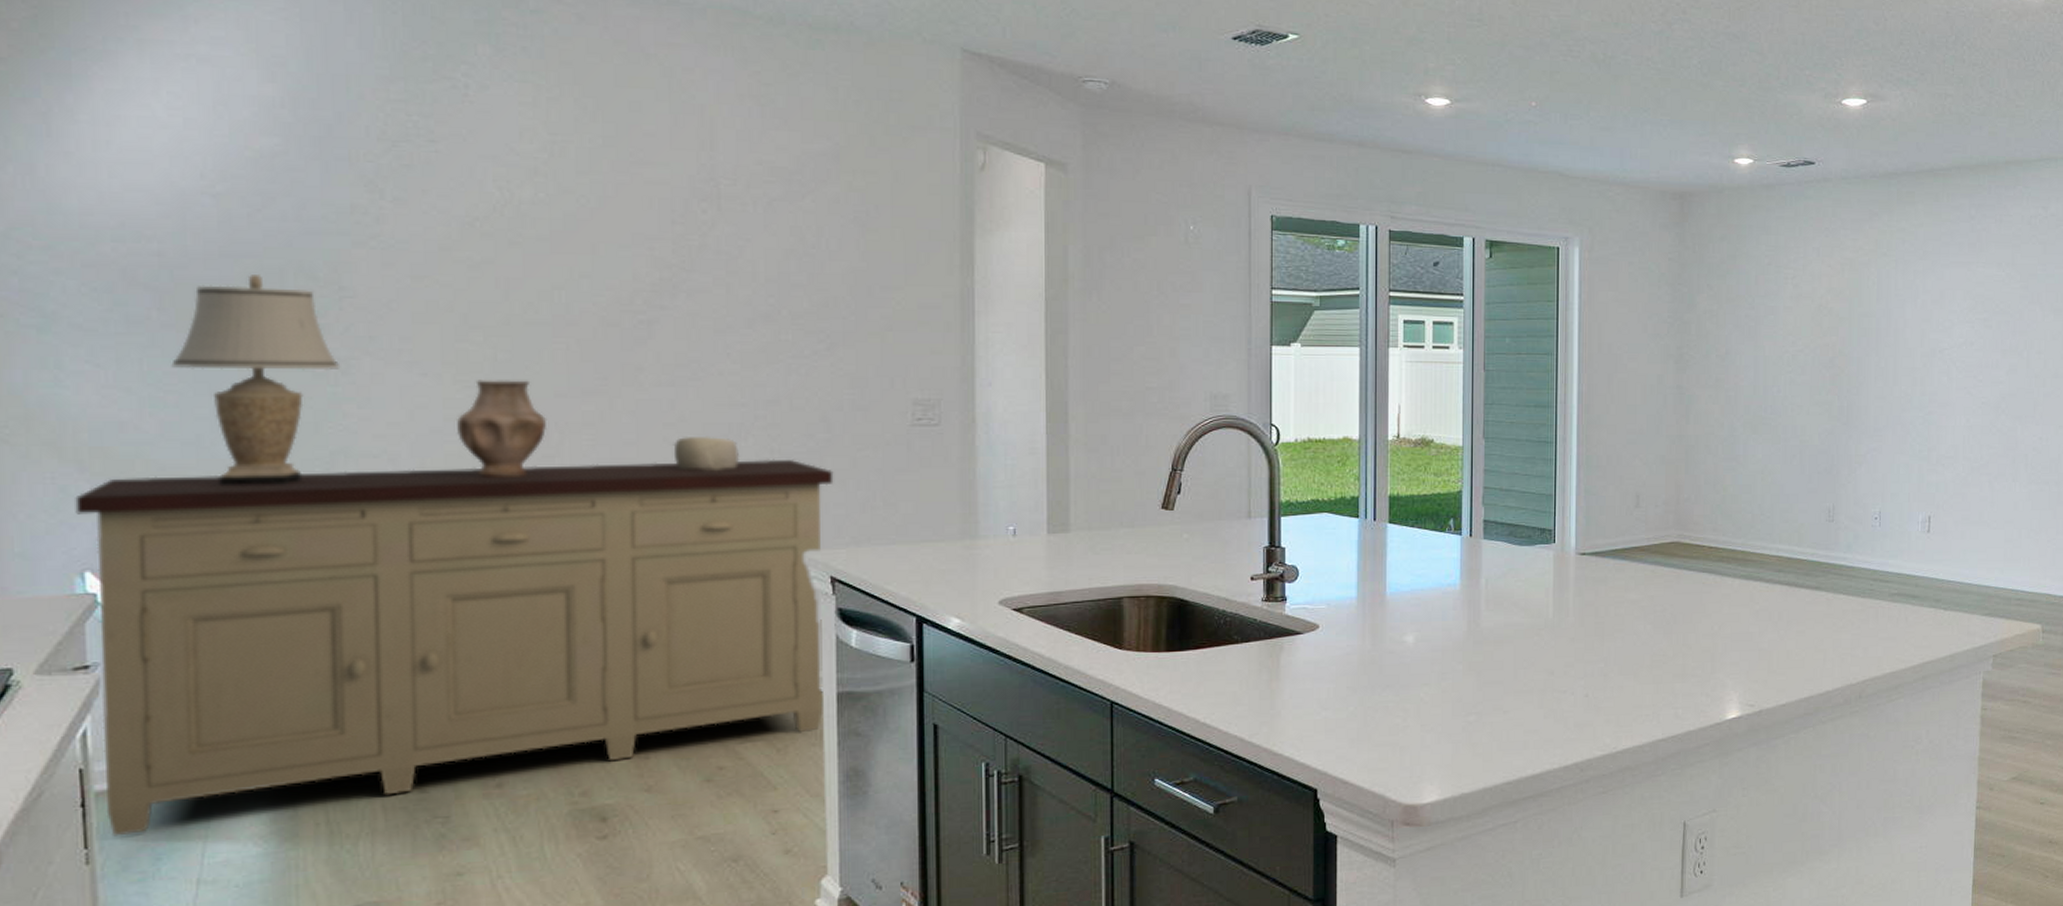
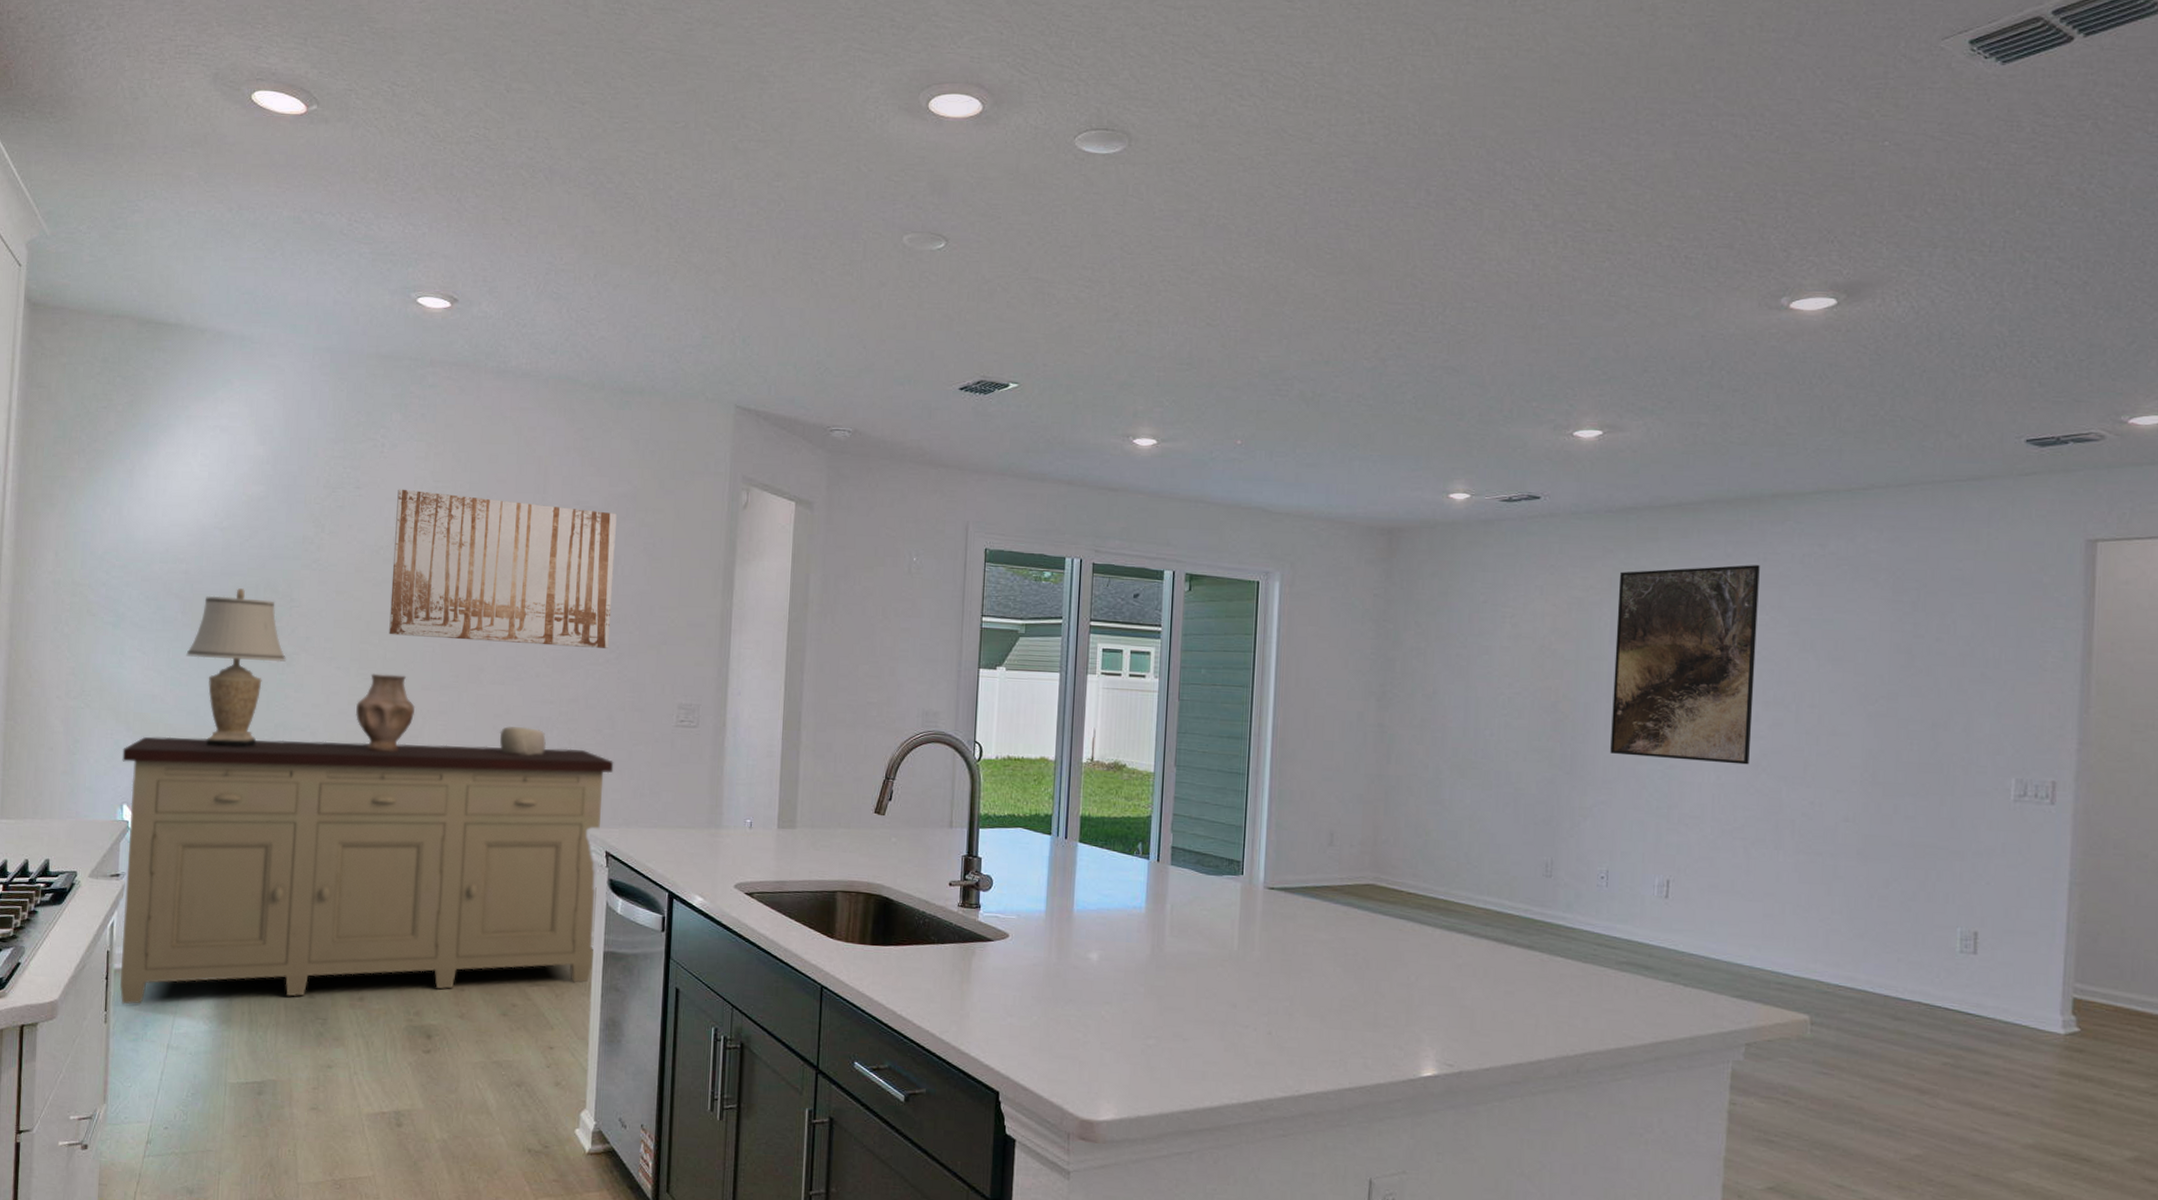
wall art: none [495,143,817,338] -> present [389,489,617,648]
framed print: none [1880,226,1997,408] -> present [1610,565,1760,765]

